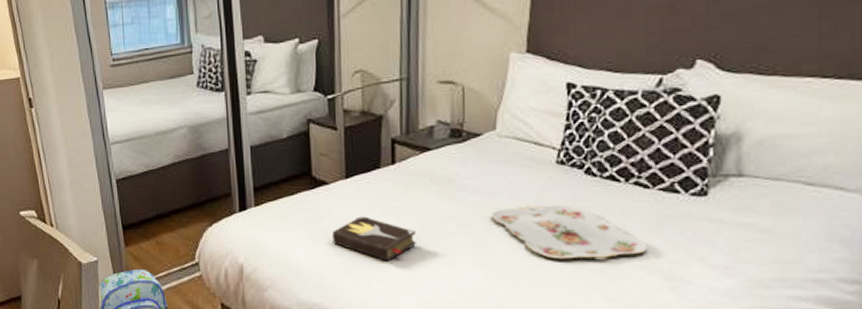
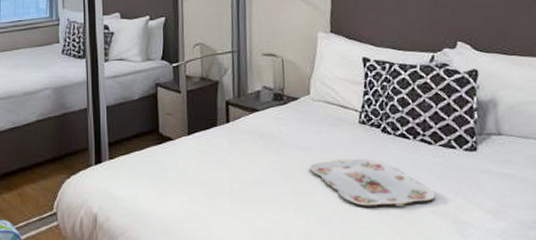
hardback book: present [332,215,416,262] -> none [177,167,248,210]

